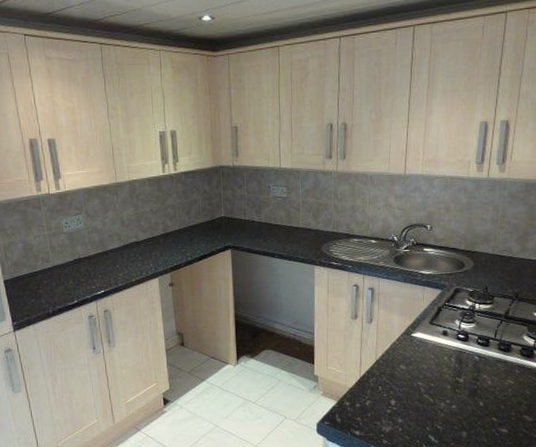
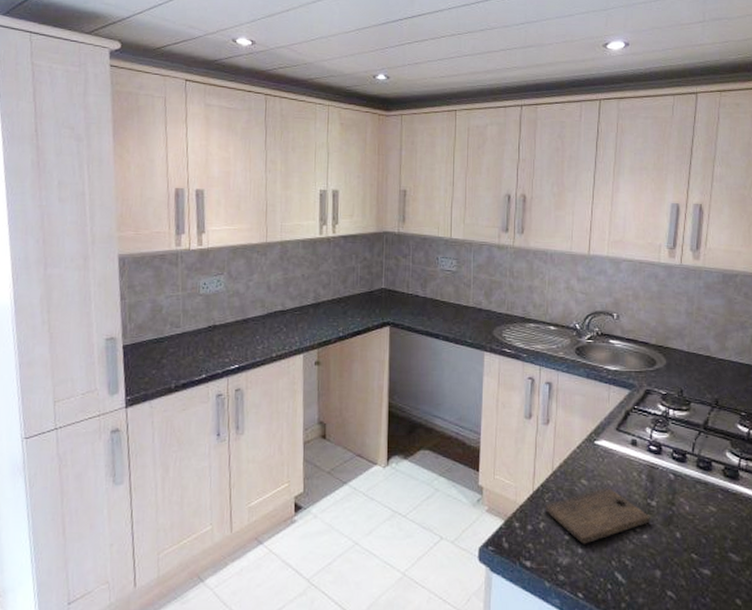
cutting board: none [371,370,458,416] -> present [545,487,650,544]

